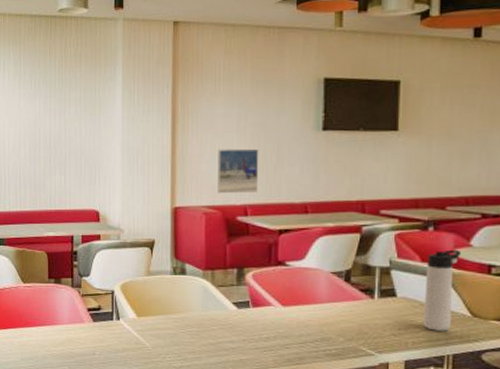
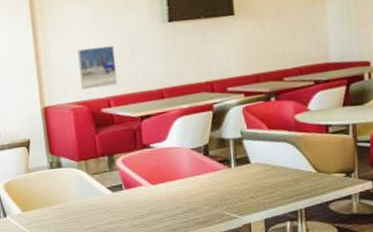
thermos bottle: present [424,249,462,331] -> none [273,114,302,190]

